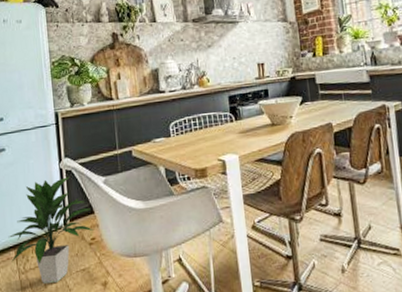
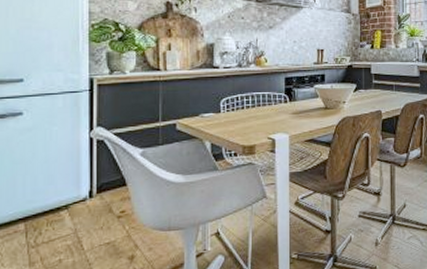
indoor plant: present [8,177,94,284] -> none [18,147,124,258]

